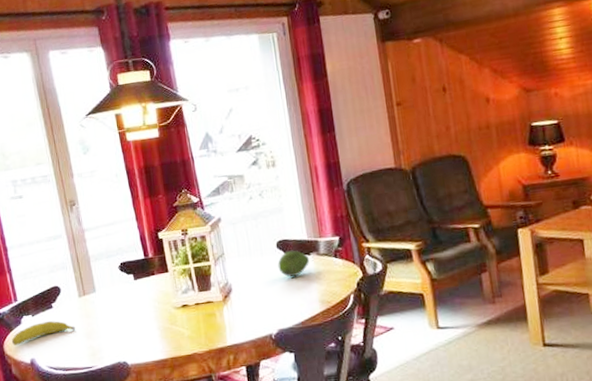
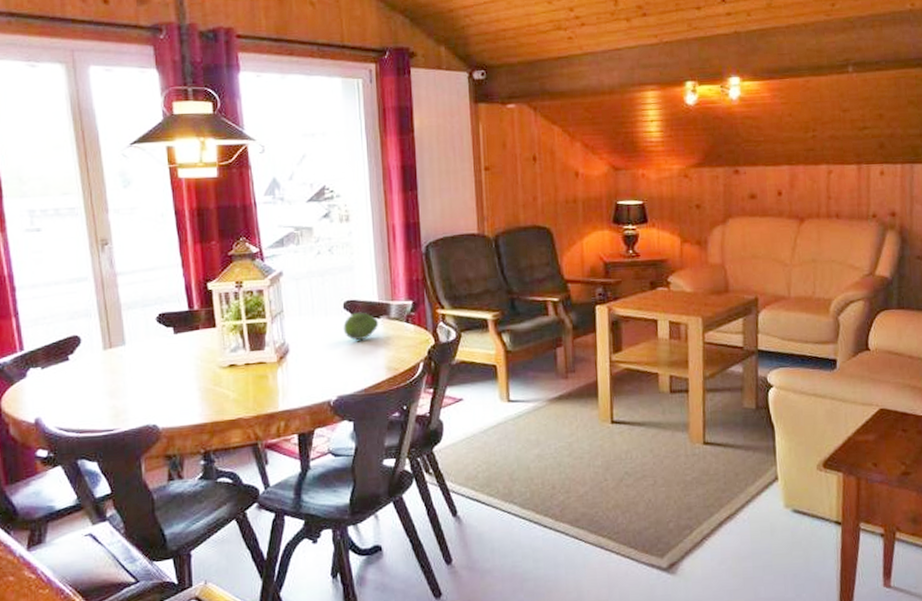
fruit: present [12,321,76,346] -> none [12,375,97,402]

